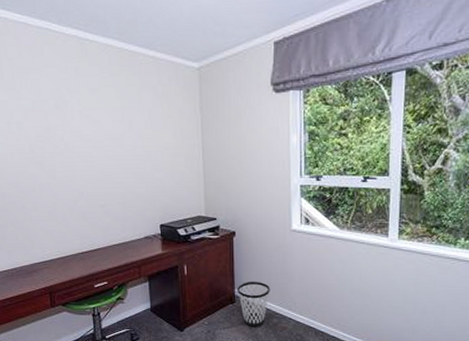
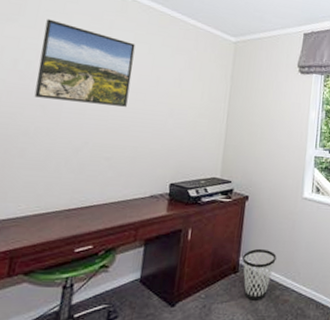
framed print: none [22,77,108,156] -> present [34,19,136,107]

